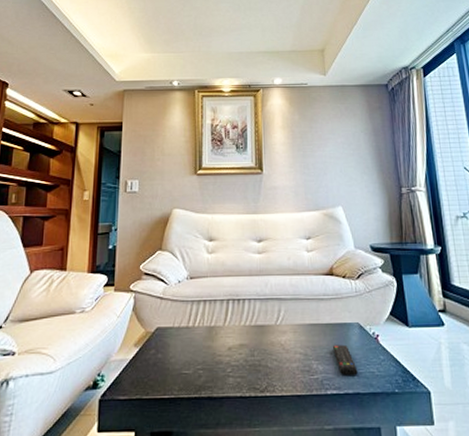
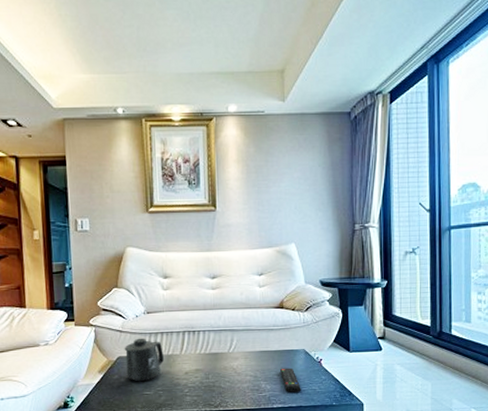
mug: none [163,306,205,358] -> present [124,338,164,382]

